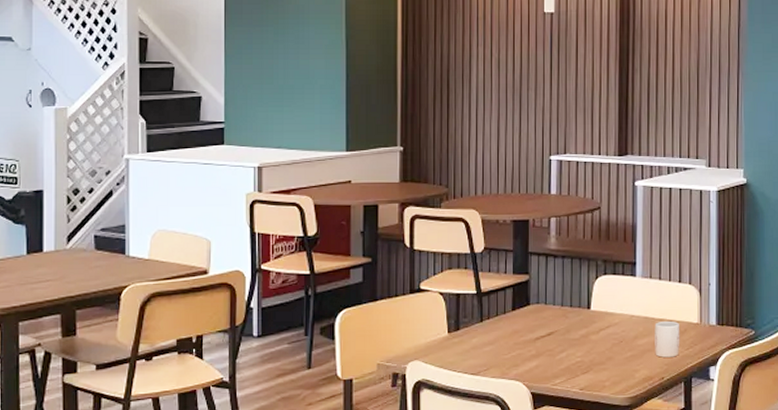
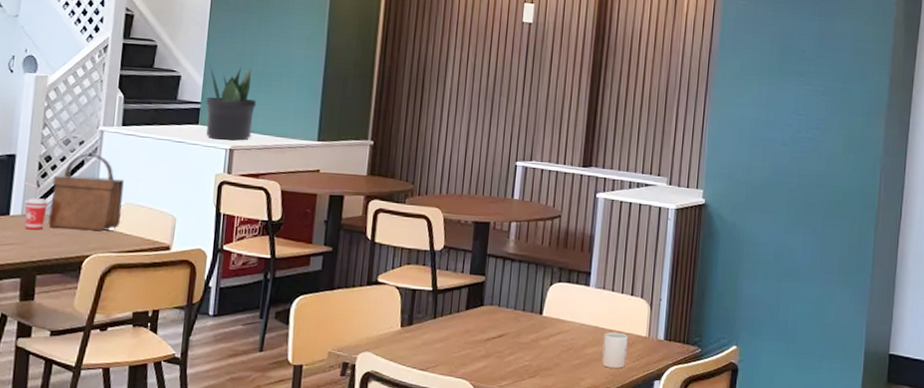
beverage cup: none [54,217,82,265] -> present [24,182,49,230]
handbag: none [83,183,155,262] -> present [48,154,124,232]
planter: none [229,82,280,158] -> present [206,64,256,141]

